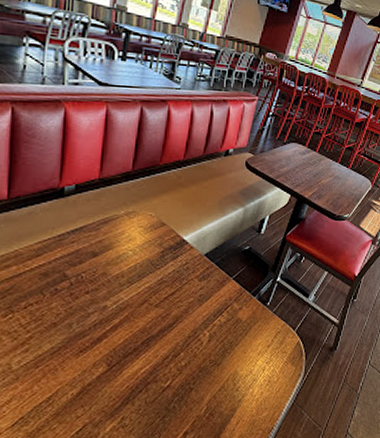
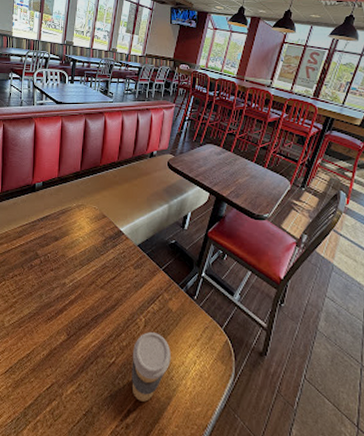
coffee cup: none [190,346,238,420] -> present [131,332,171,402]

